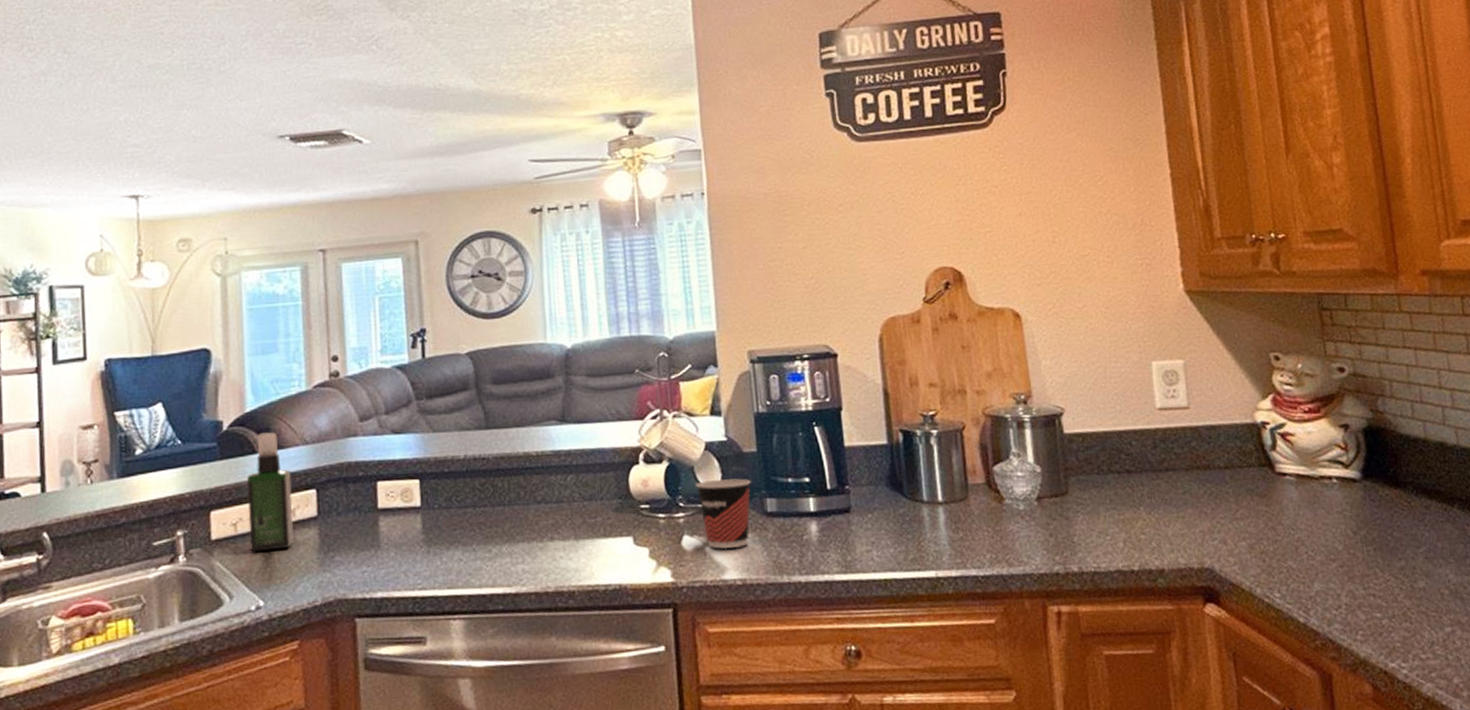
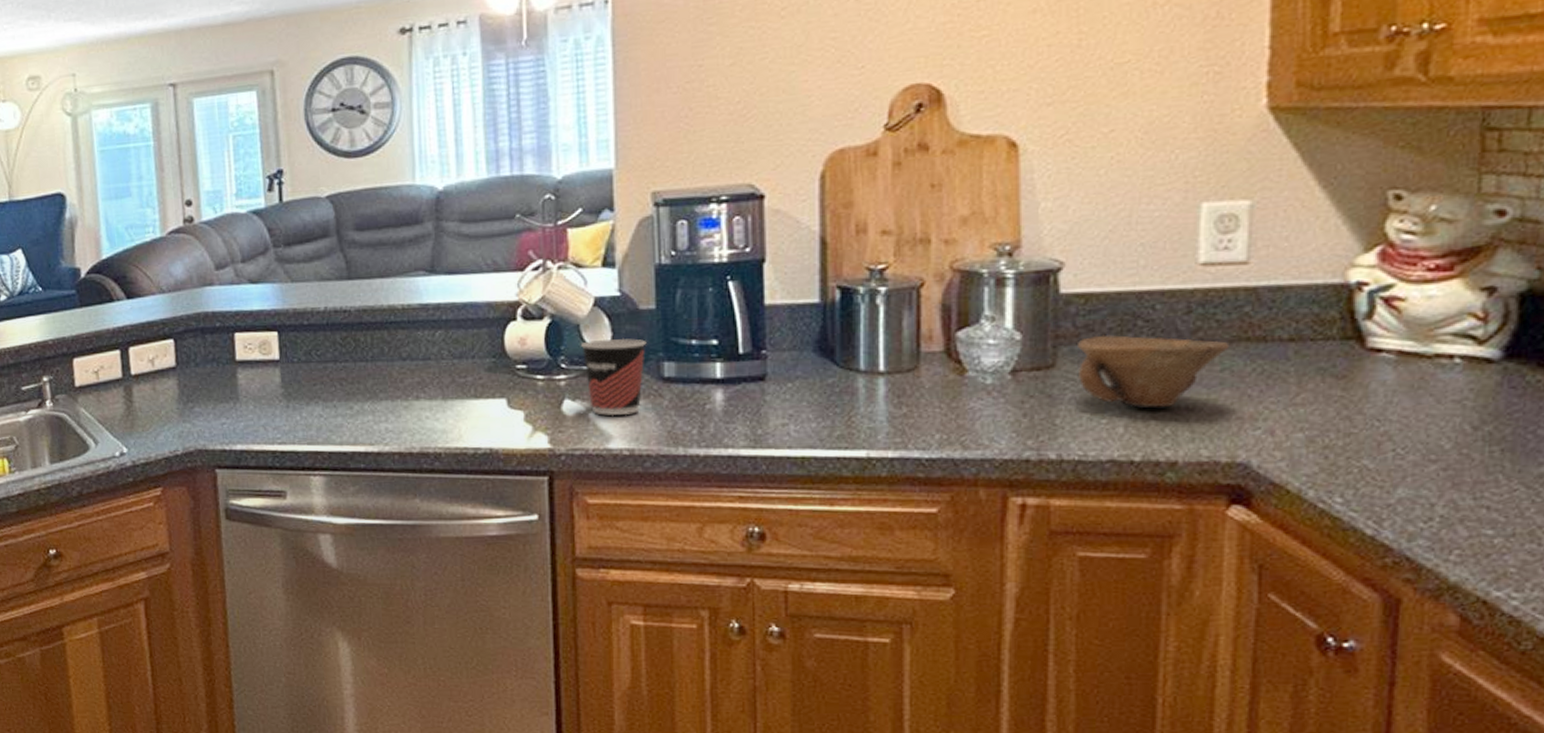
spray bottle: present [247,432,294,552] -> none [106,280,154,400]
bowl: none [1082,466,1187,526] -> present [1077,334,1230,409]

